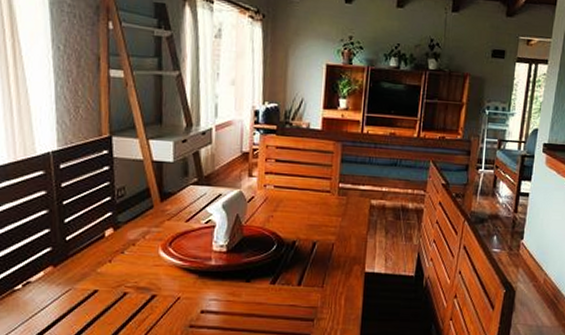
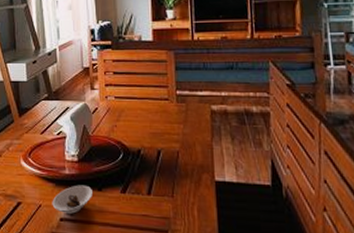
saucer: none [193,276,240,306] -> present [52,185,92,214]

